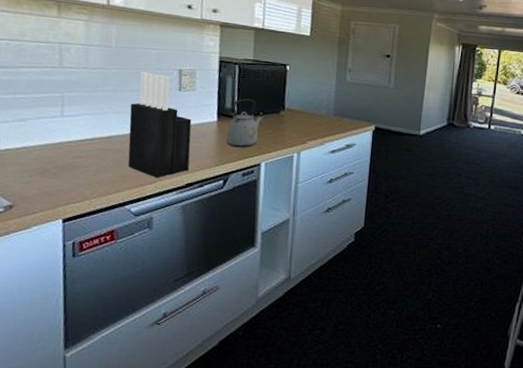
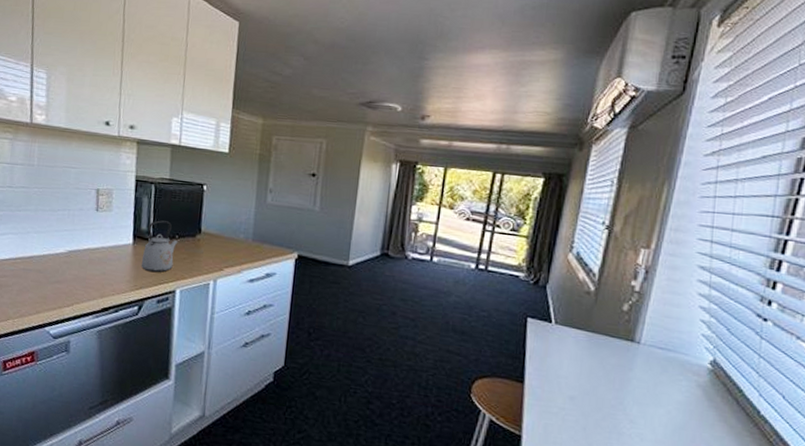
knife block: present [128,71,192,178] -> none [48,190,108,301]

